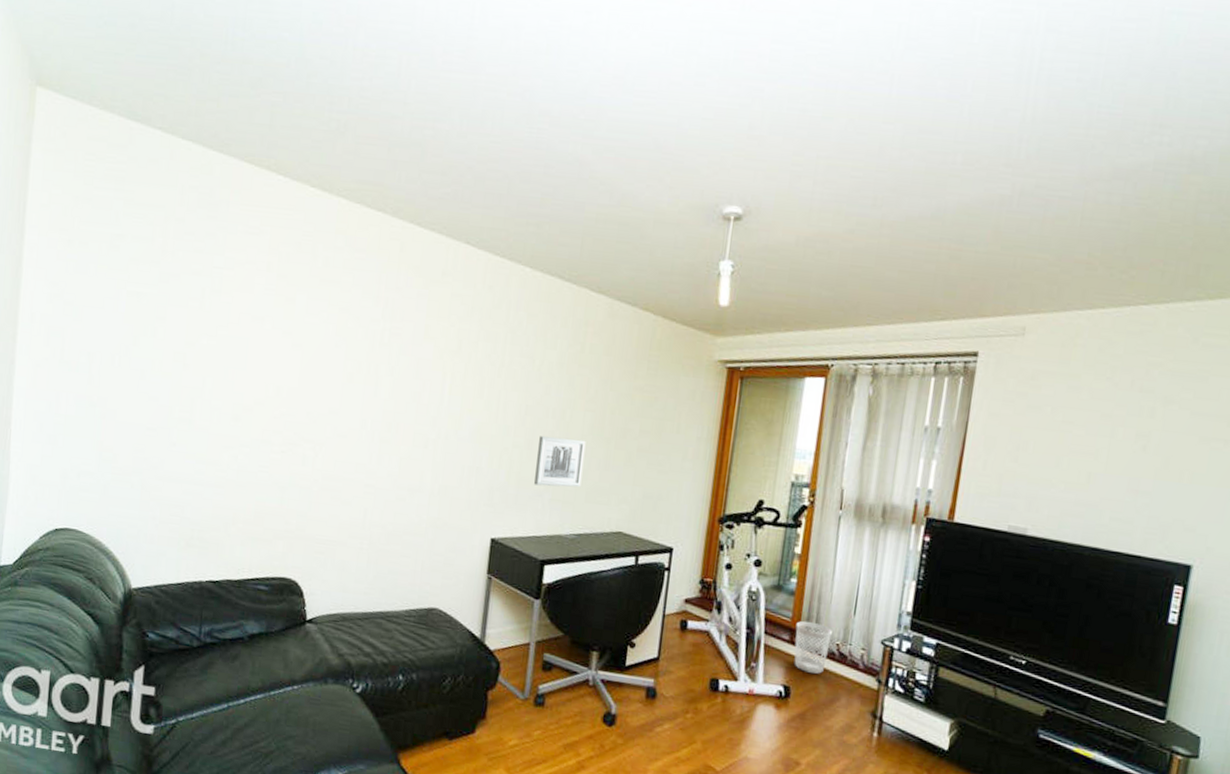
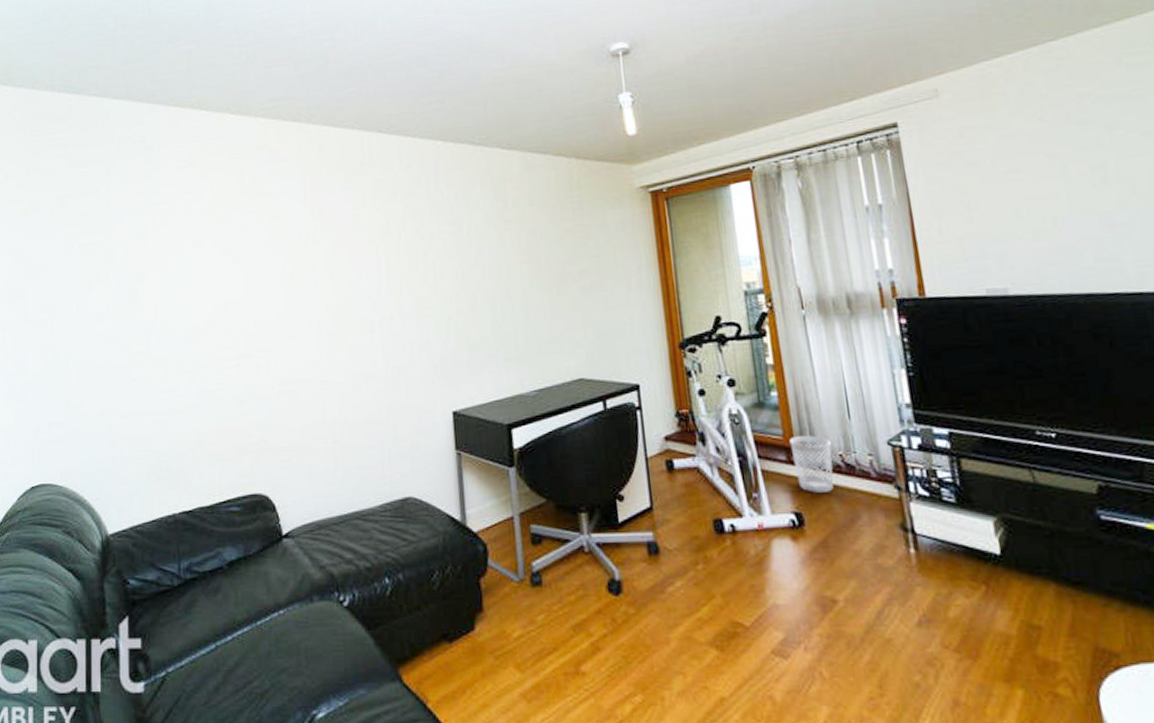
wall art: present [534,436,586,488] -> none [481,292,532,348]

